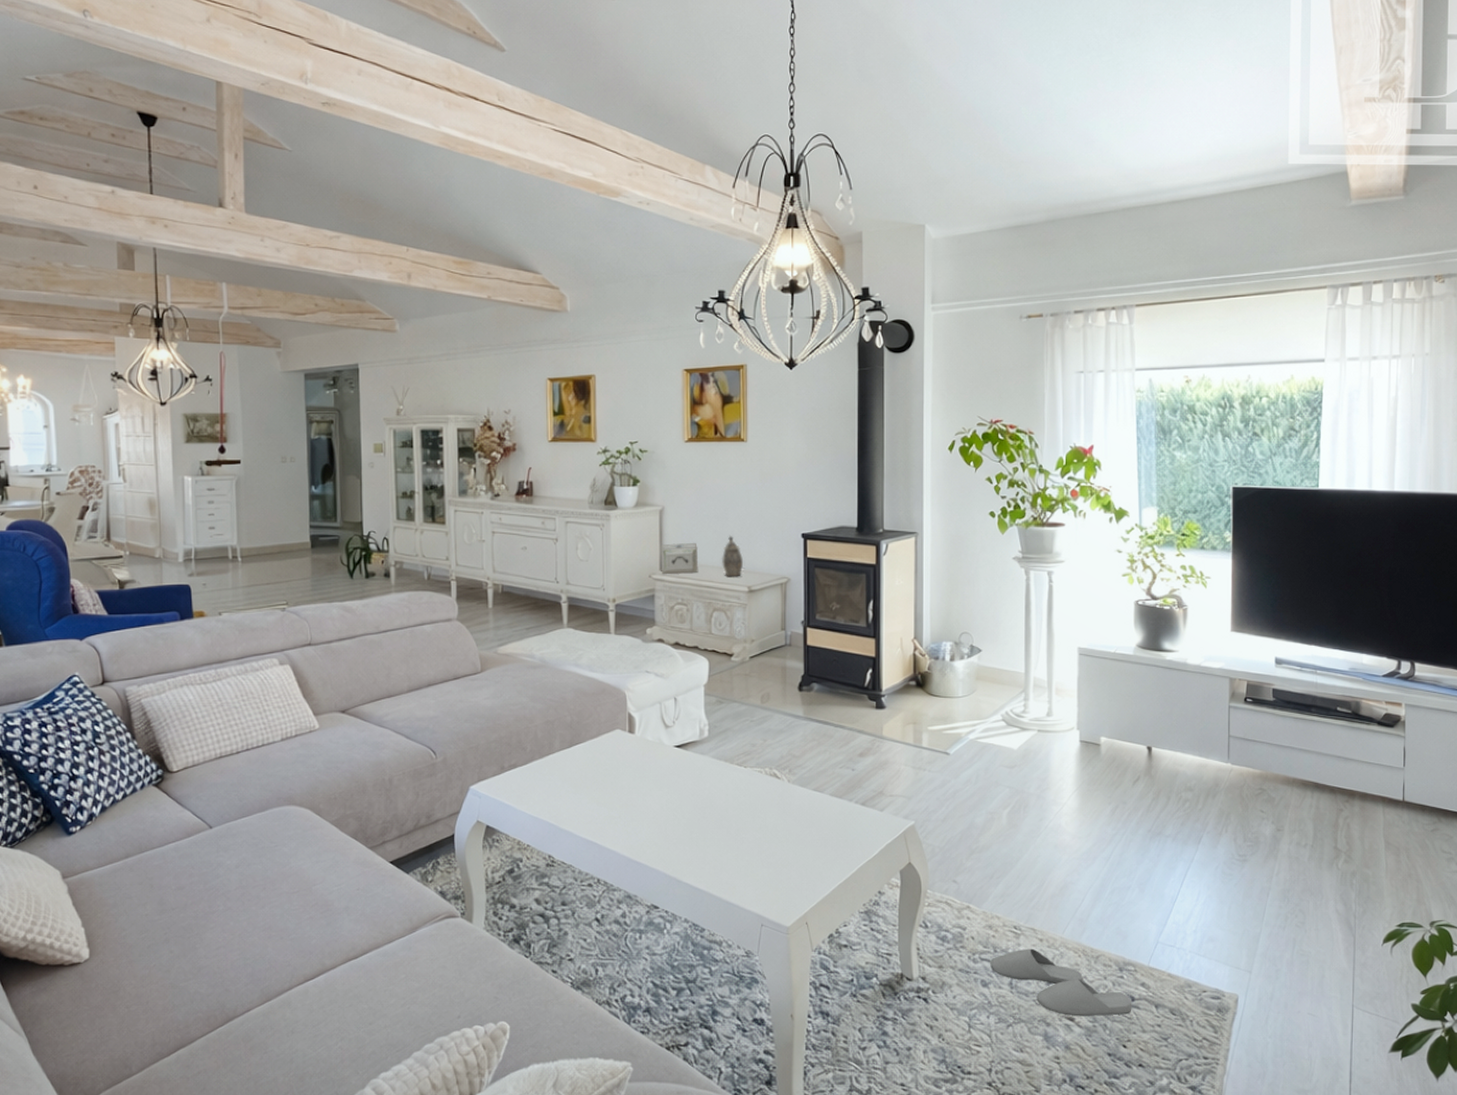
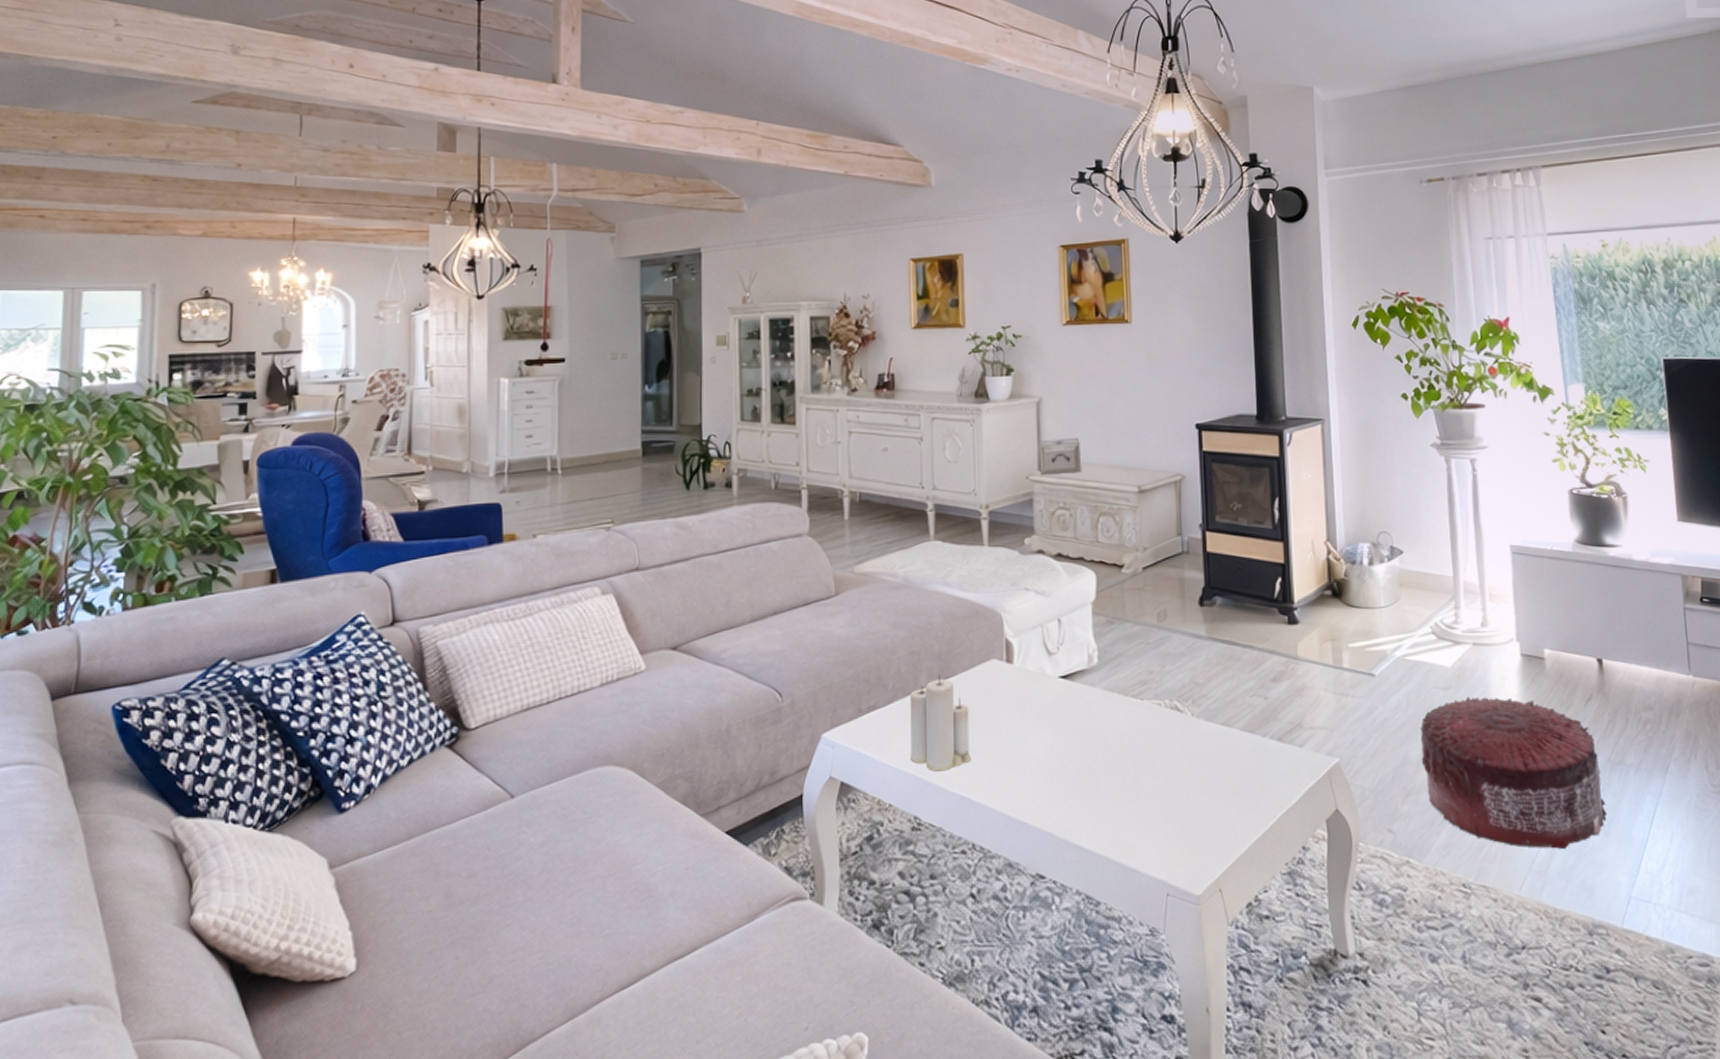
candle: none [546,740,597,820] -> present [910,673,971,772]
decorative jar: present [721,536,744,577] -> none [1106,429,1133,476]
pouf: none [985,774,1143,902] -> present [1419,696,1607,850]
slippers: present [990,948,1132,1016] -> none [1438,911,1608,996]

